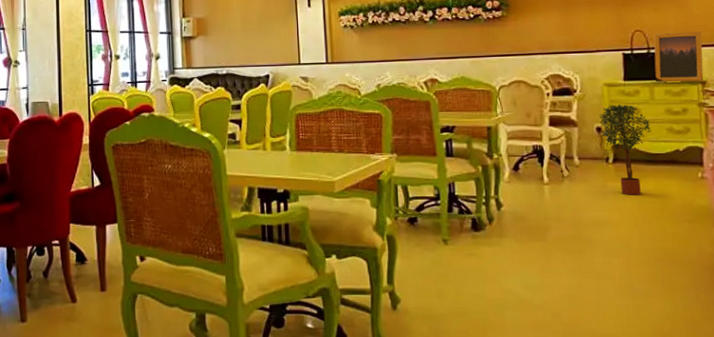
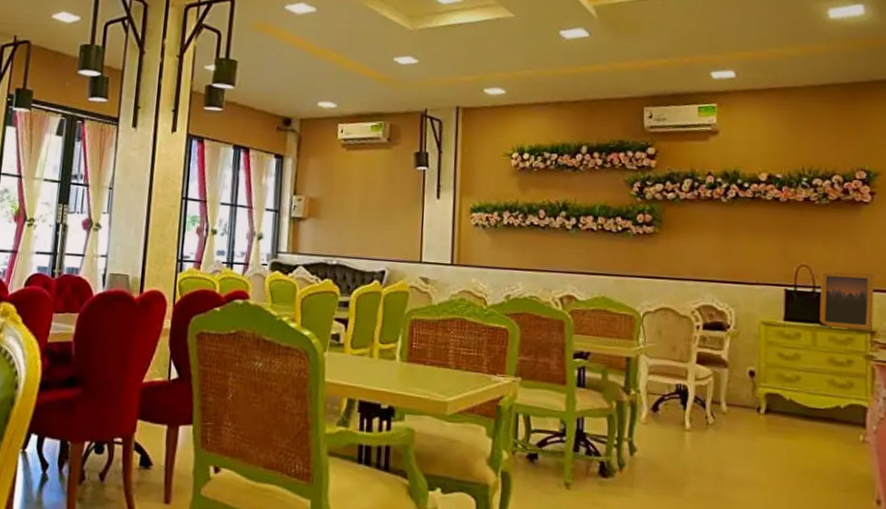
potted tree: present [598,103,651,195] -> none [752,346,810,454]

